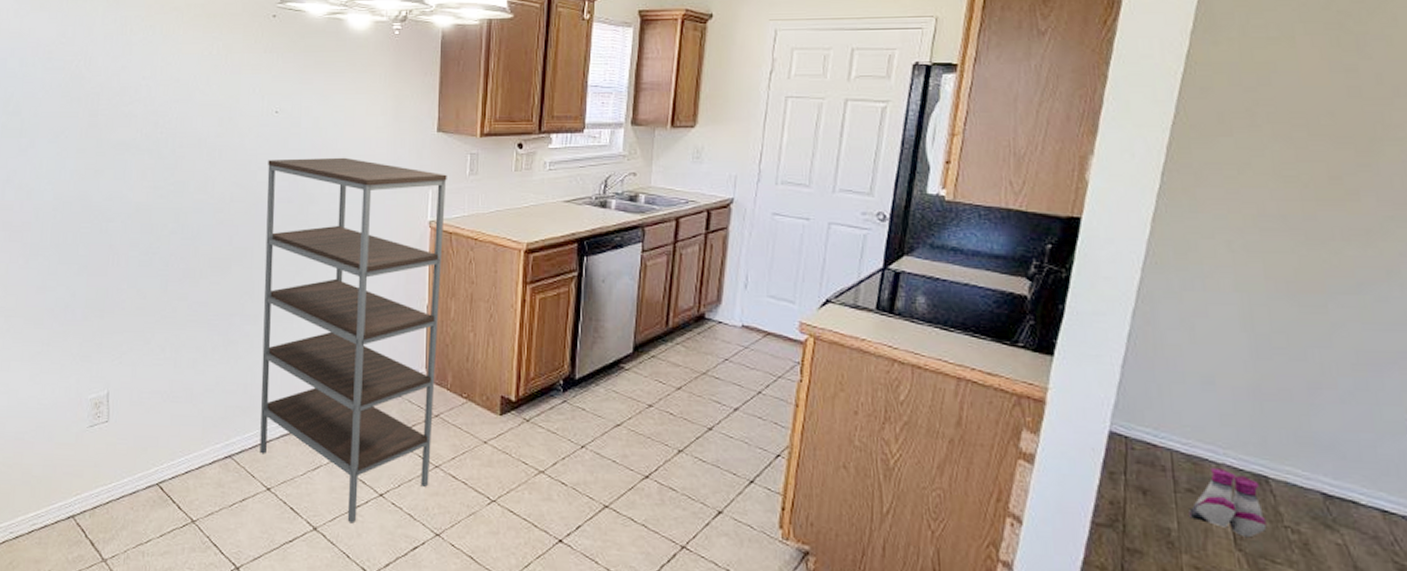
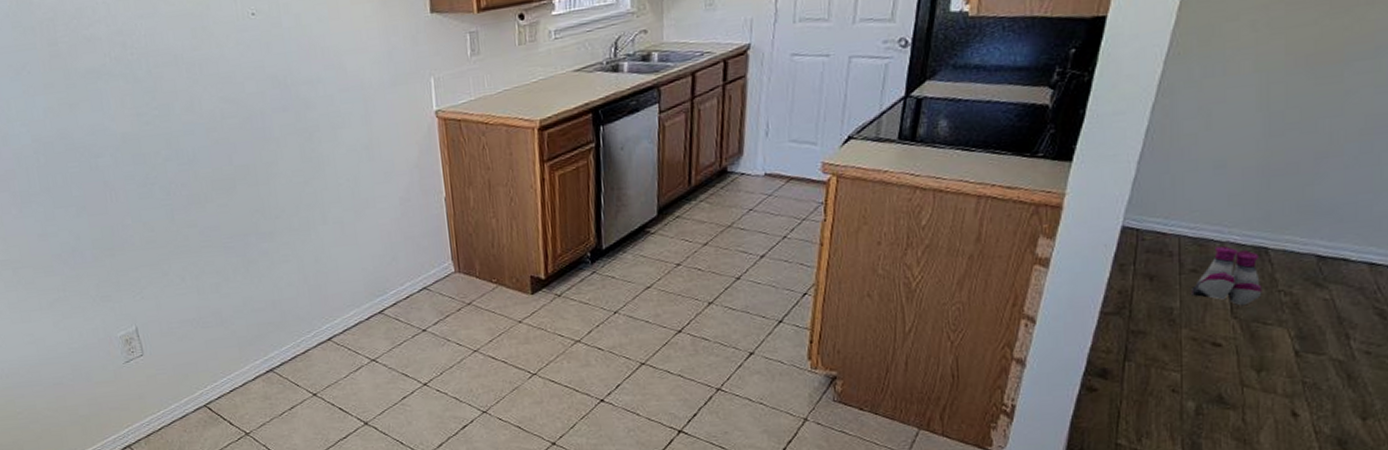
shelving unit: present [259,157,447,524] -> none [253,54,470,414]

